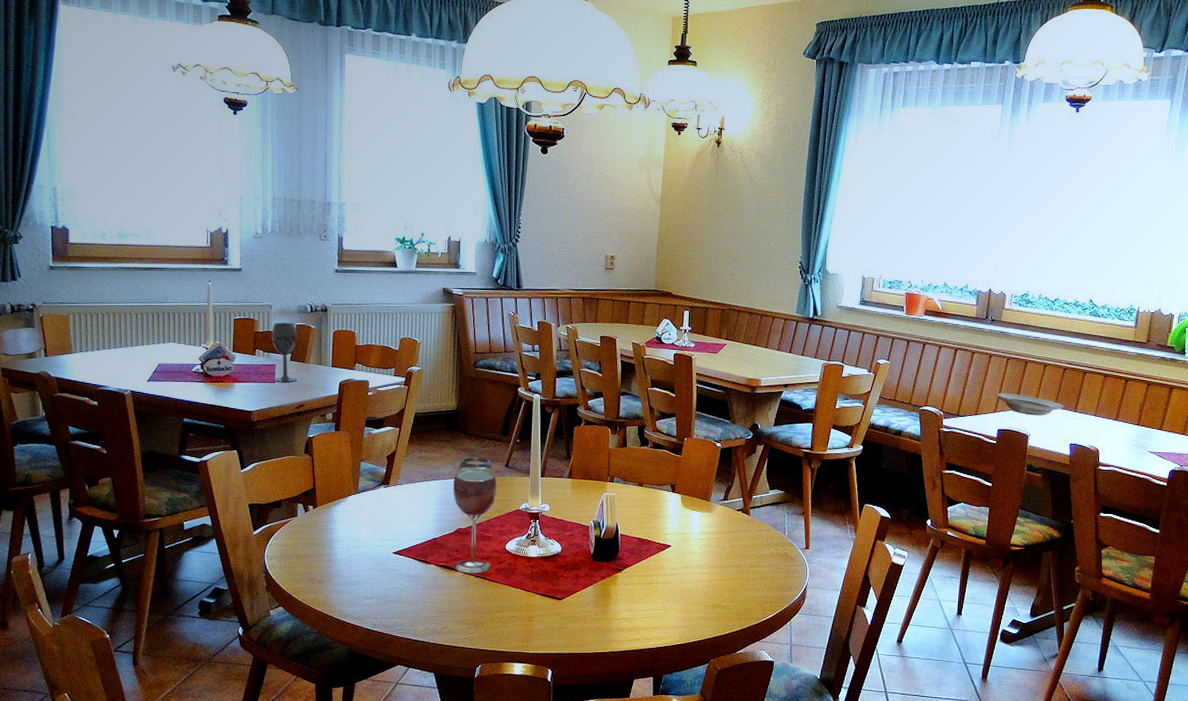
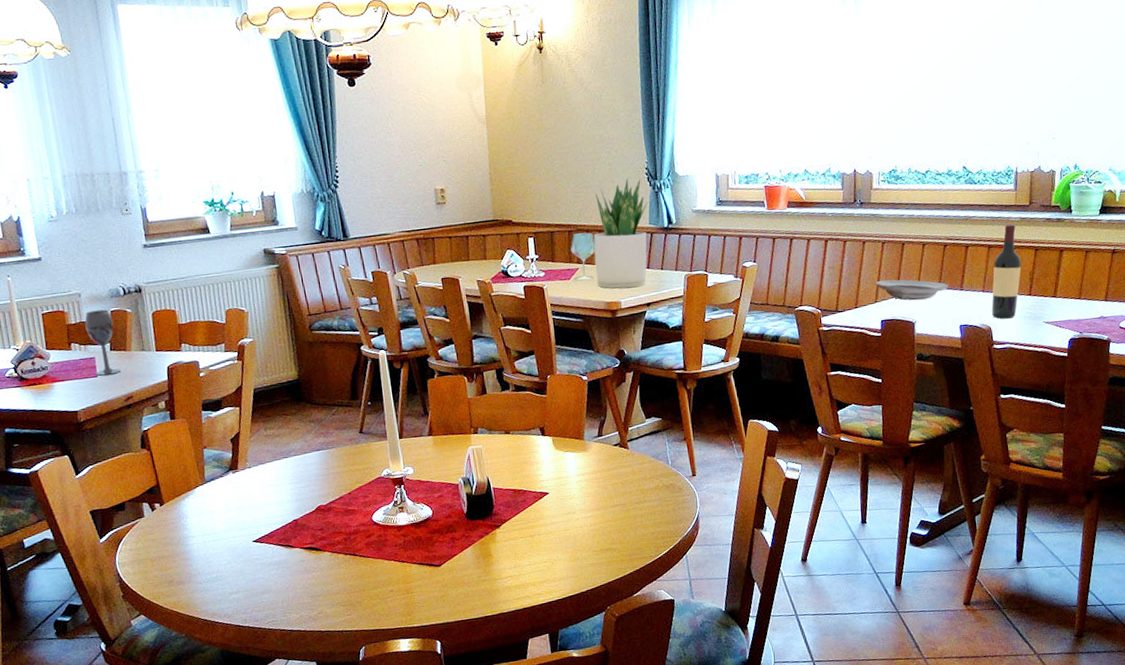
wineglass: present [453,457,497,574] -> none [306,426,360,553]
wine glass: none [721,313,745,357] -> present [570,232,596,282]
planter: none [741,269,798,369] -> present [593,178,648,289]
wine bottle: none [1101,357,1133,444] -> present [991,224,1021,319]

